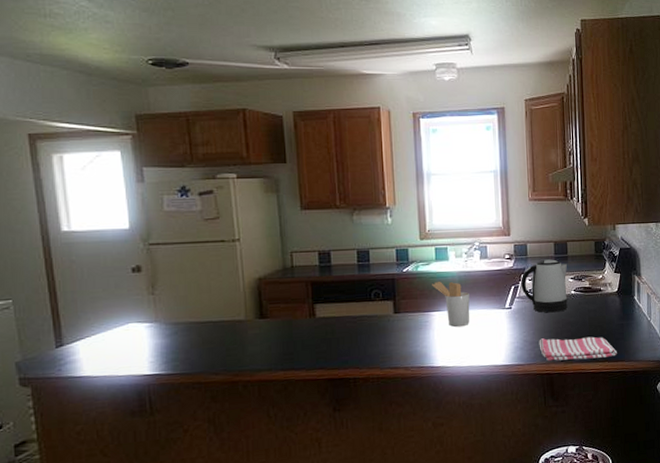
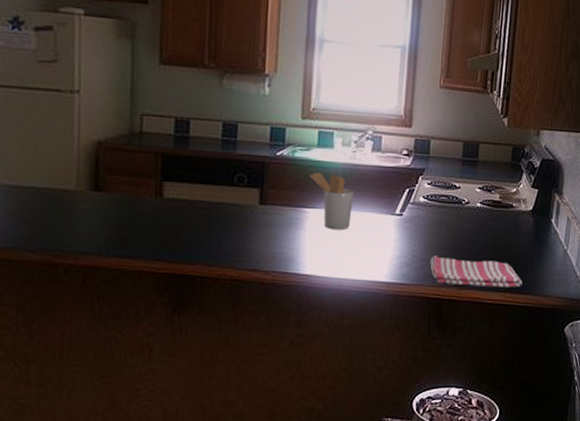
kettle: present [521,259,568,313] -> none [417,161,476,227]

